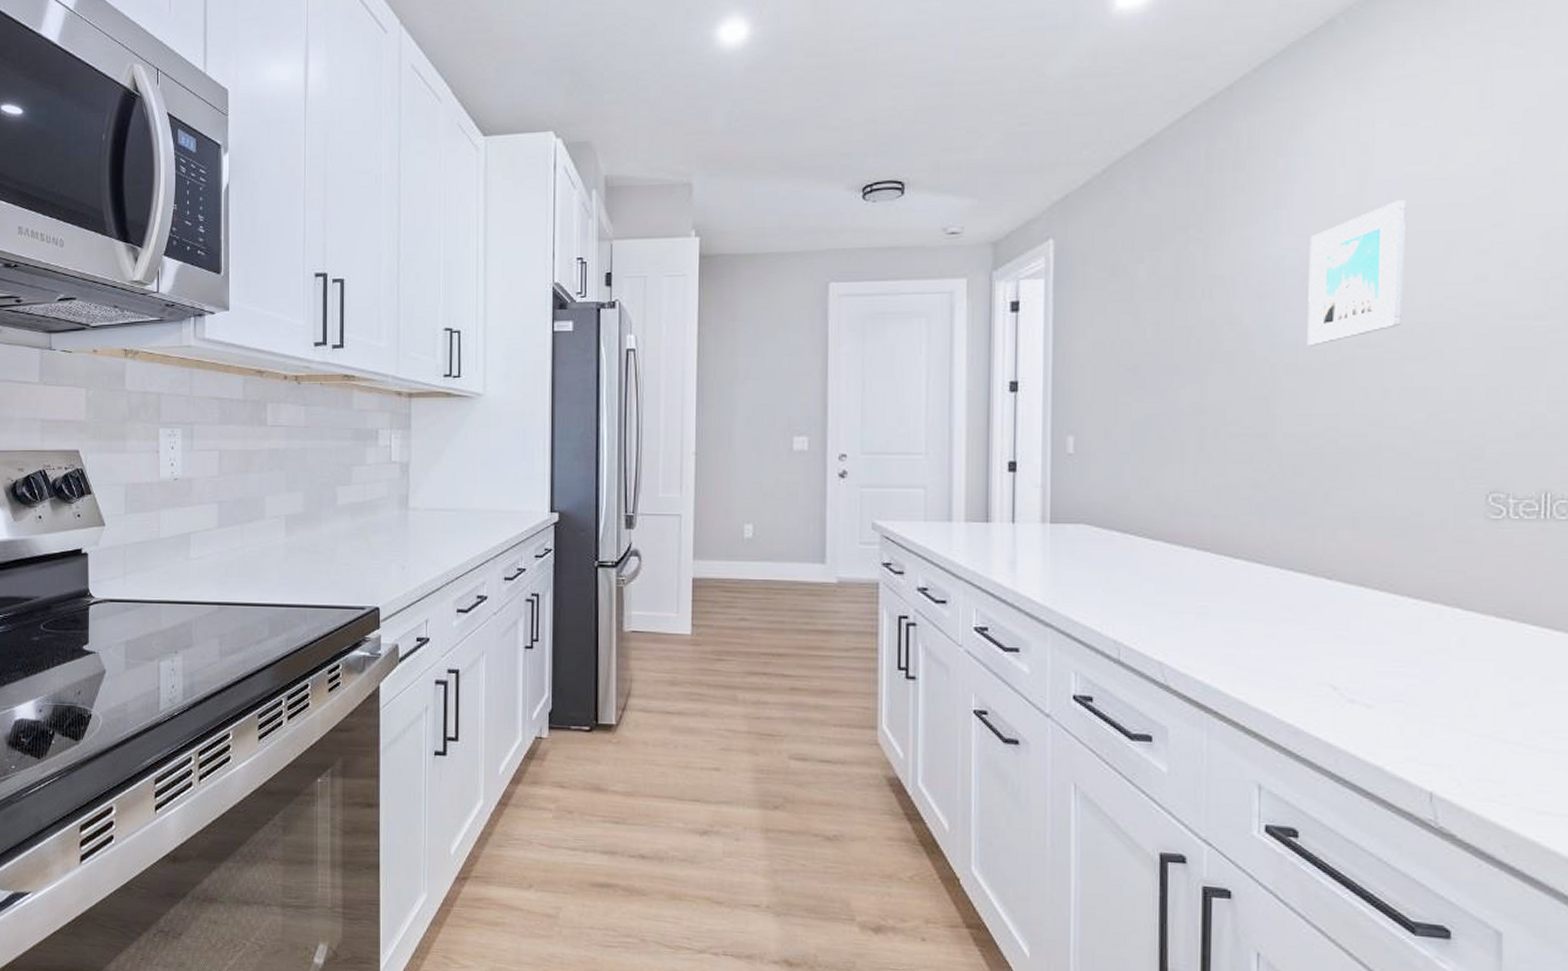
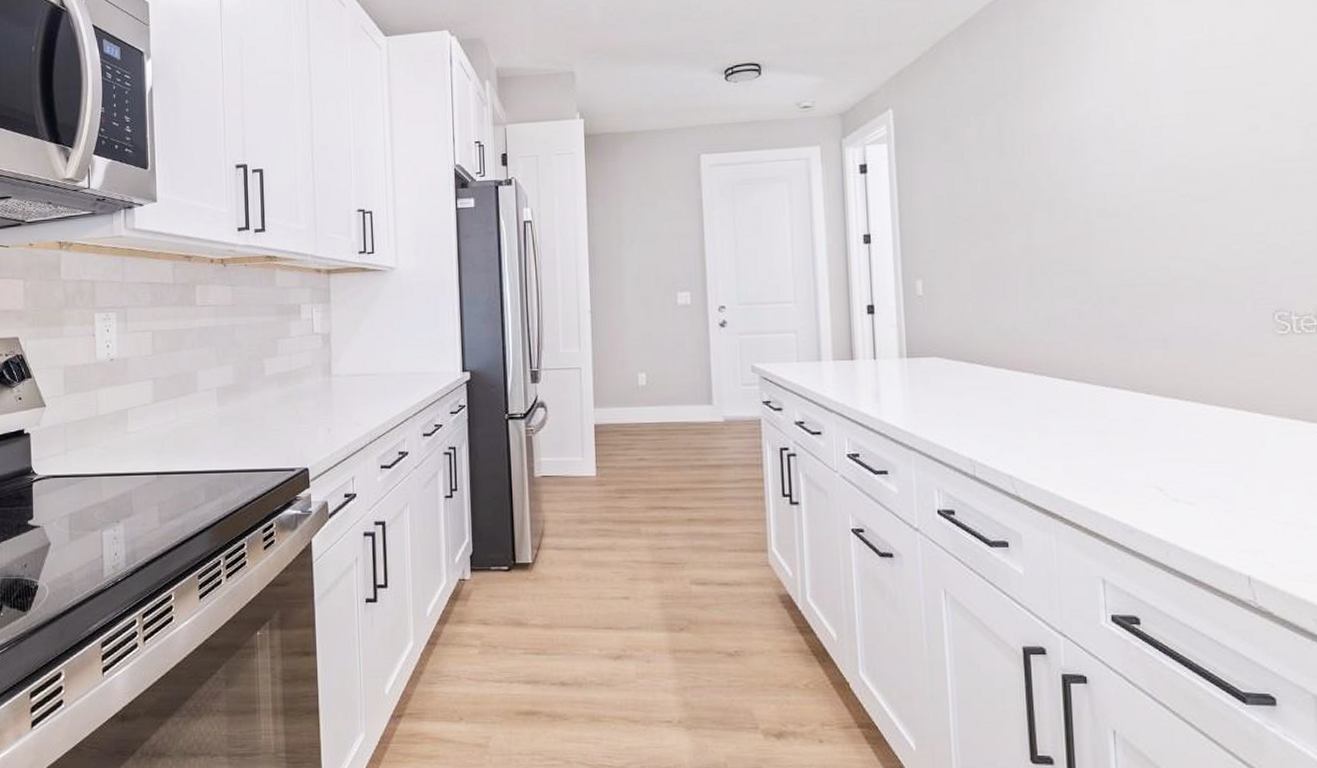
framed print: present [1307,200,1406,346] -> none [1108,65,1190,193]

